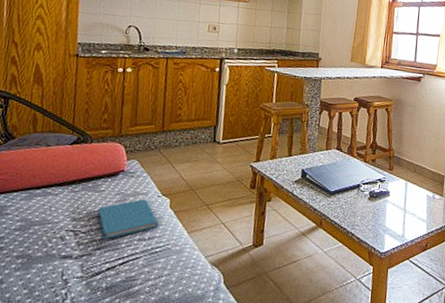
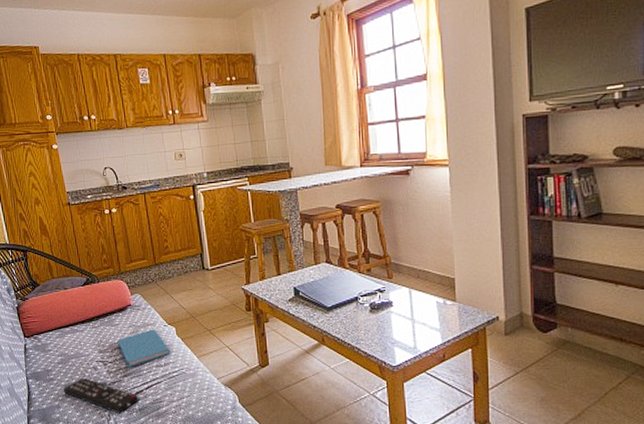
remote control: none [12,248,109,293] -> present [63,377,139,414]

